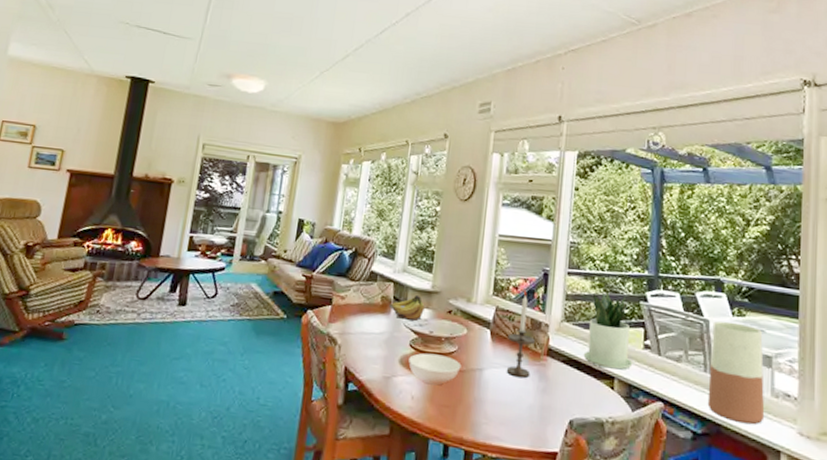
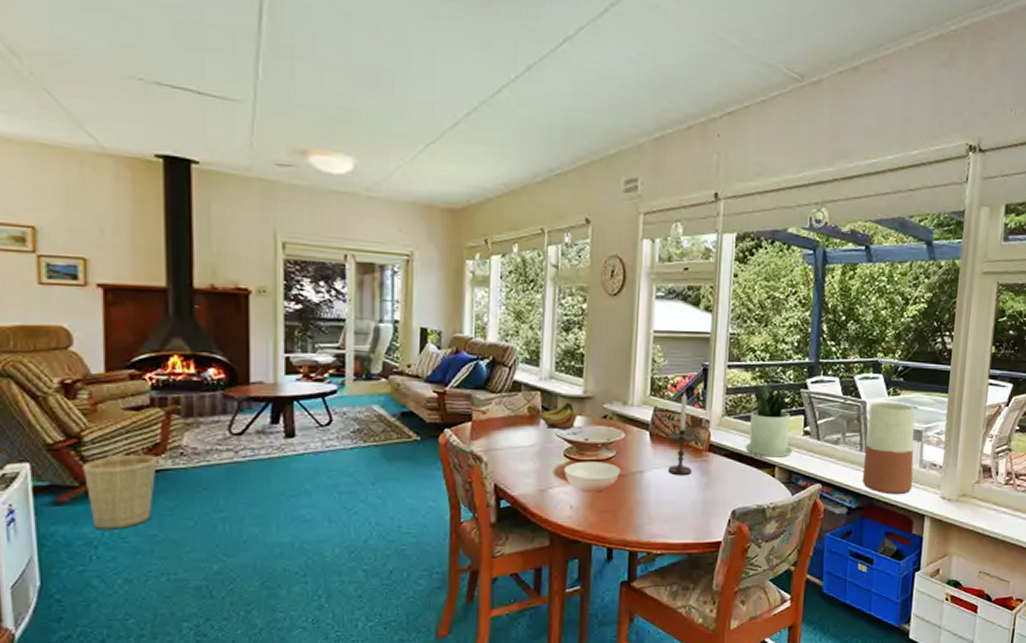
basket: none [21,300,80,373] -> present [82,446,159,530]

